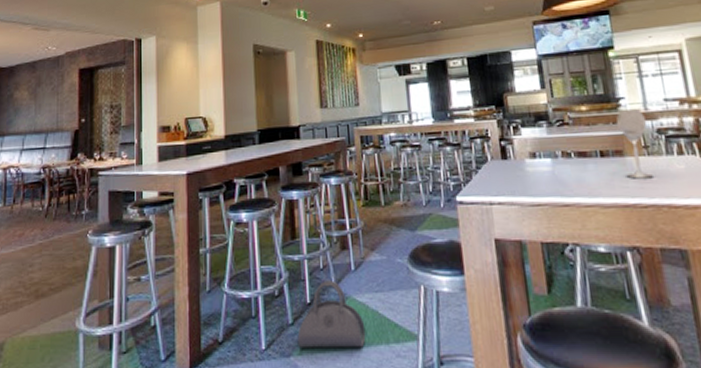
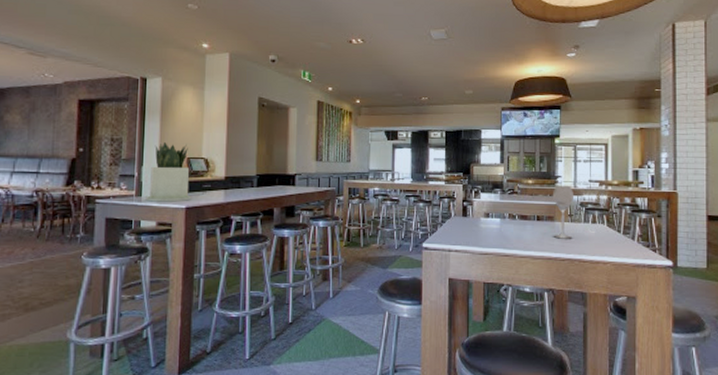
planter: none [146,104,192,170] -> present [146,142,192,202]
handbag: present [297,280,366,349] -> none [278,305,337,359]

